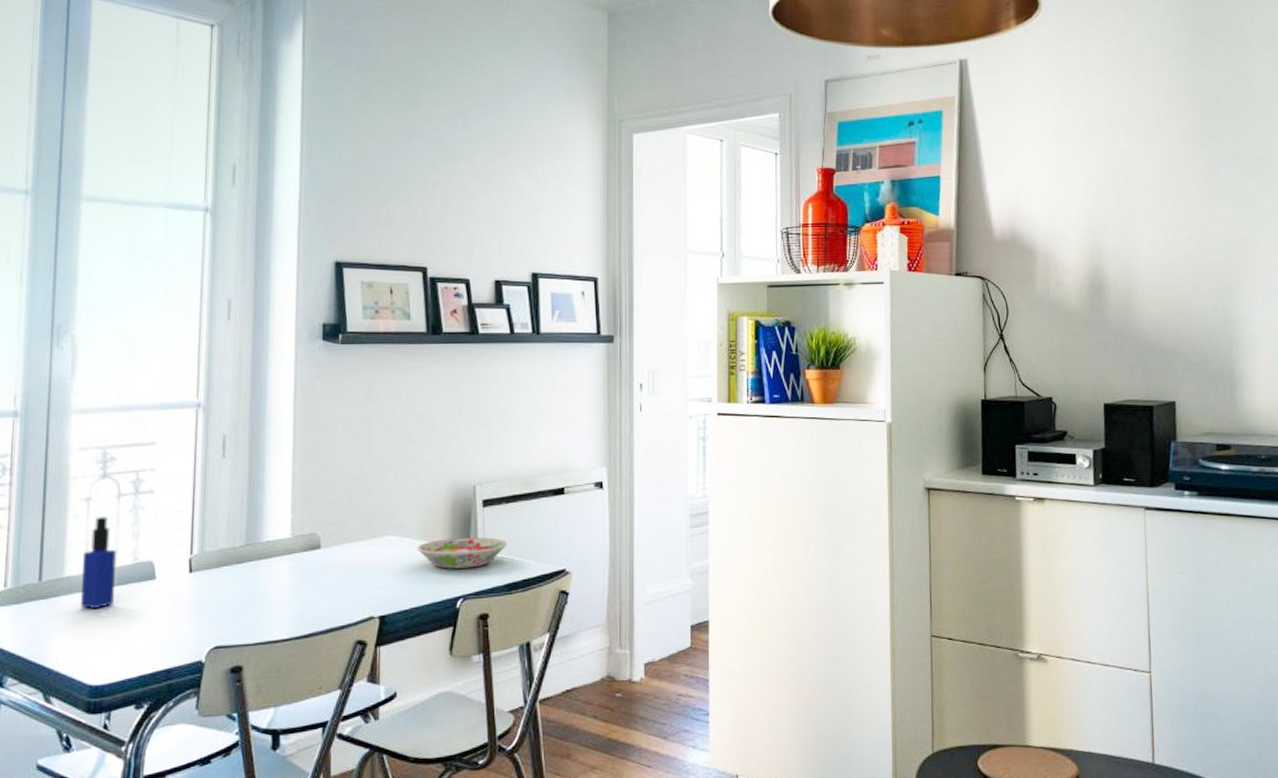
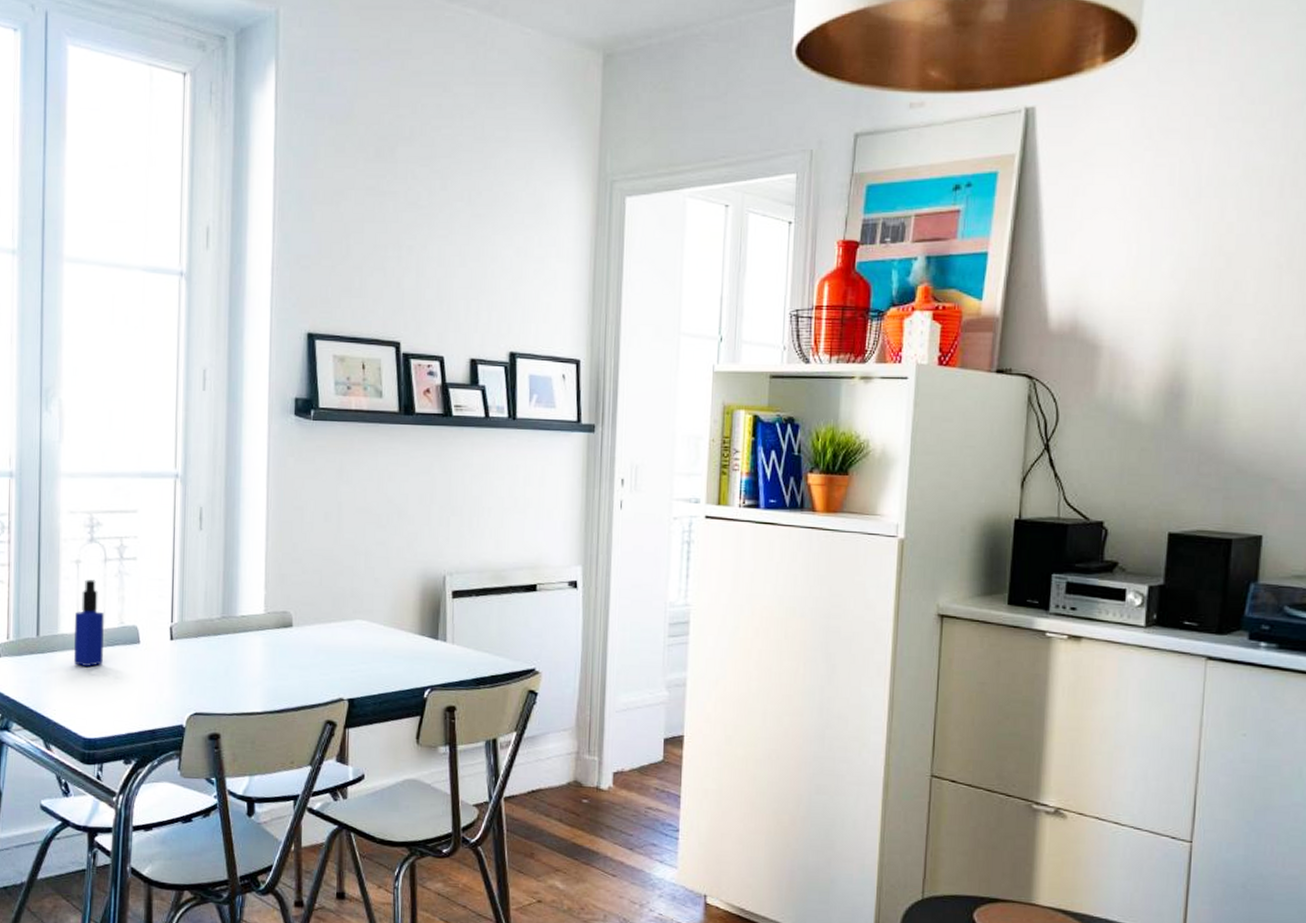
bowl: present [417,537,508,569] -> none [386,627,477,659]

